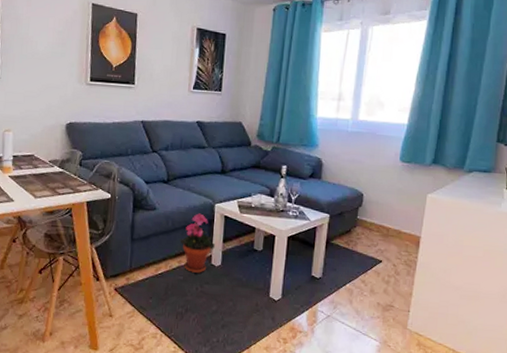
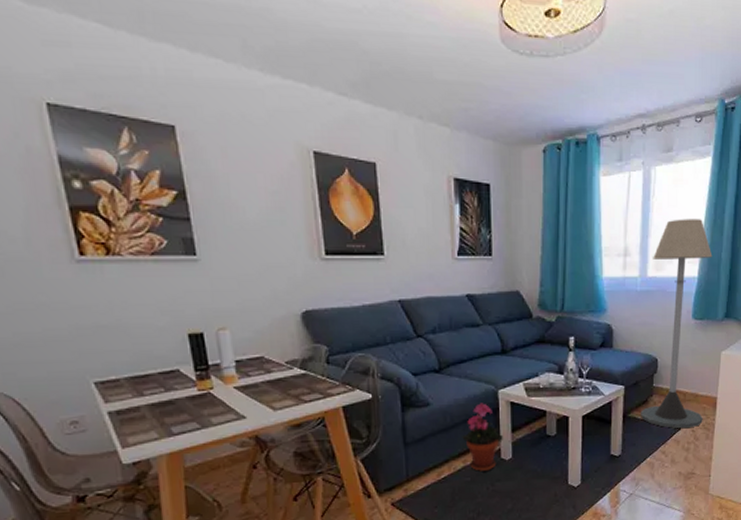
floor lamp: none [343,72,423,262] -> present [641,219,713,429]

